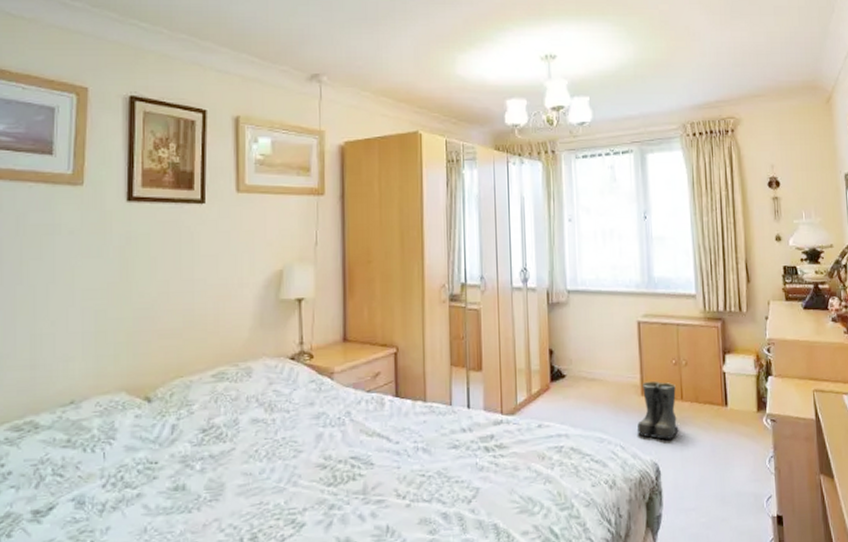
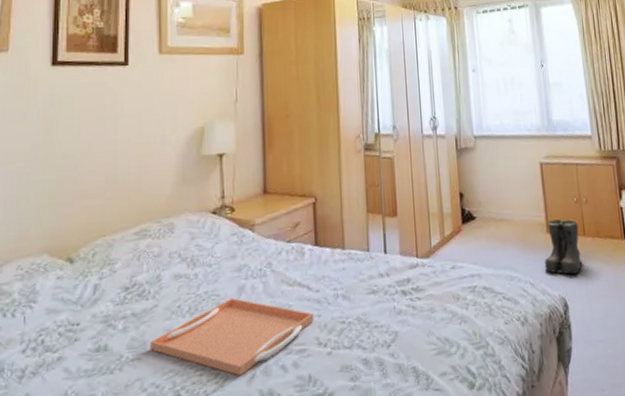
serving tray: none [227,444,393,523] -> present [149,297,314,376]

